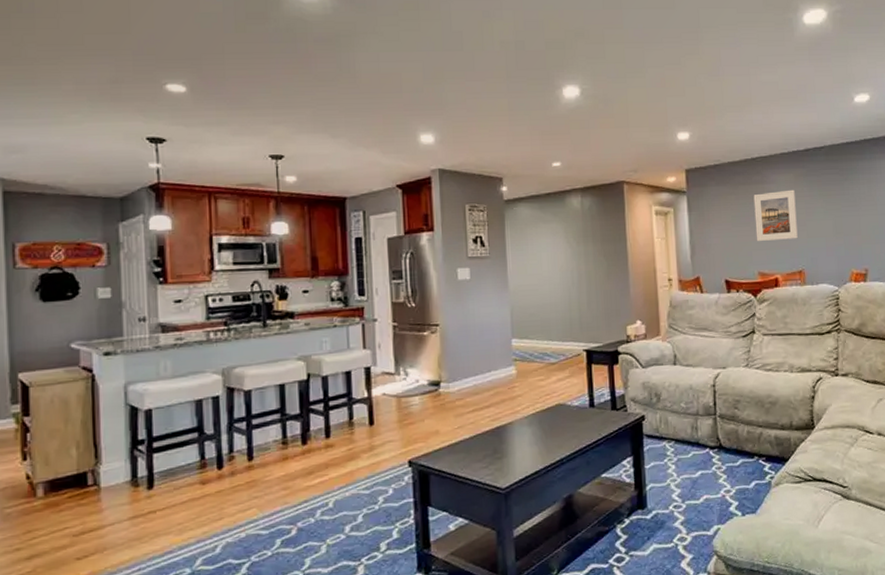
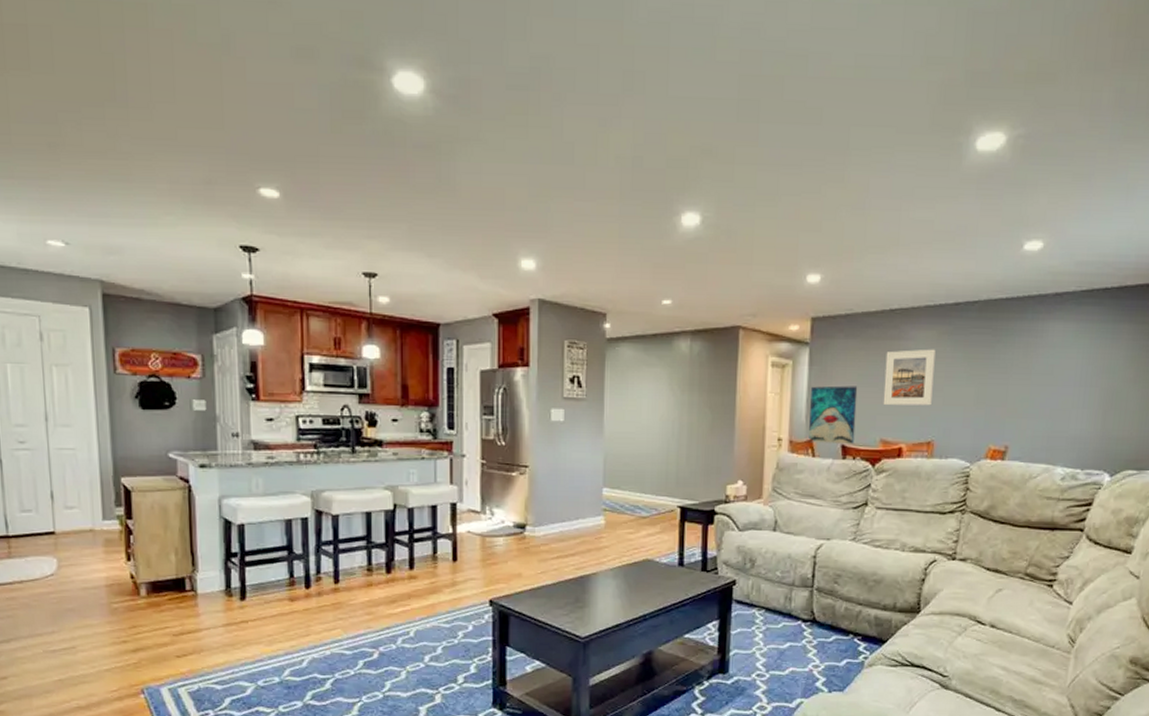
wall art: none [693,226,736,280] -> present [808,385,858,444]

